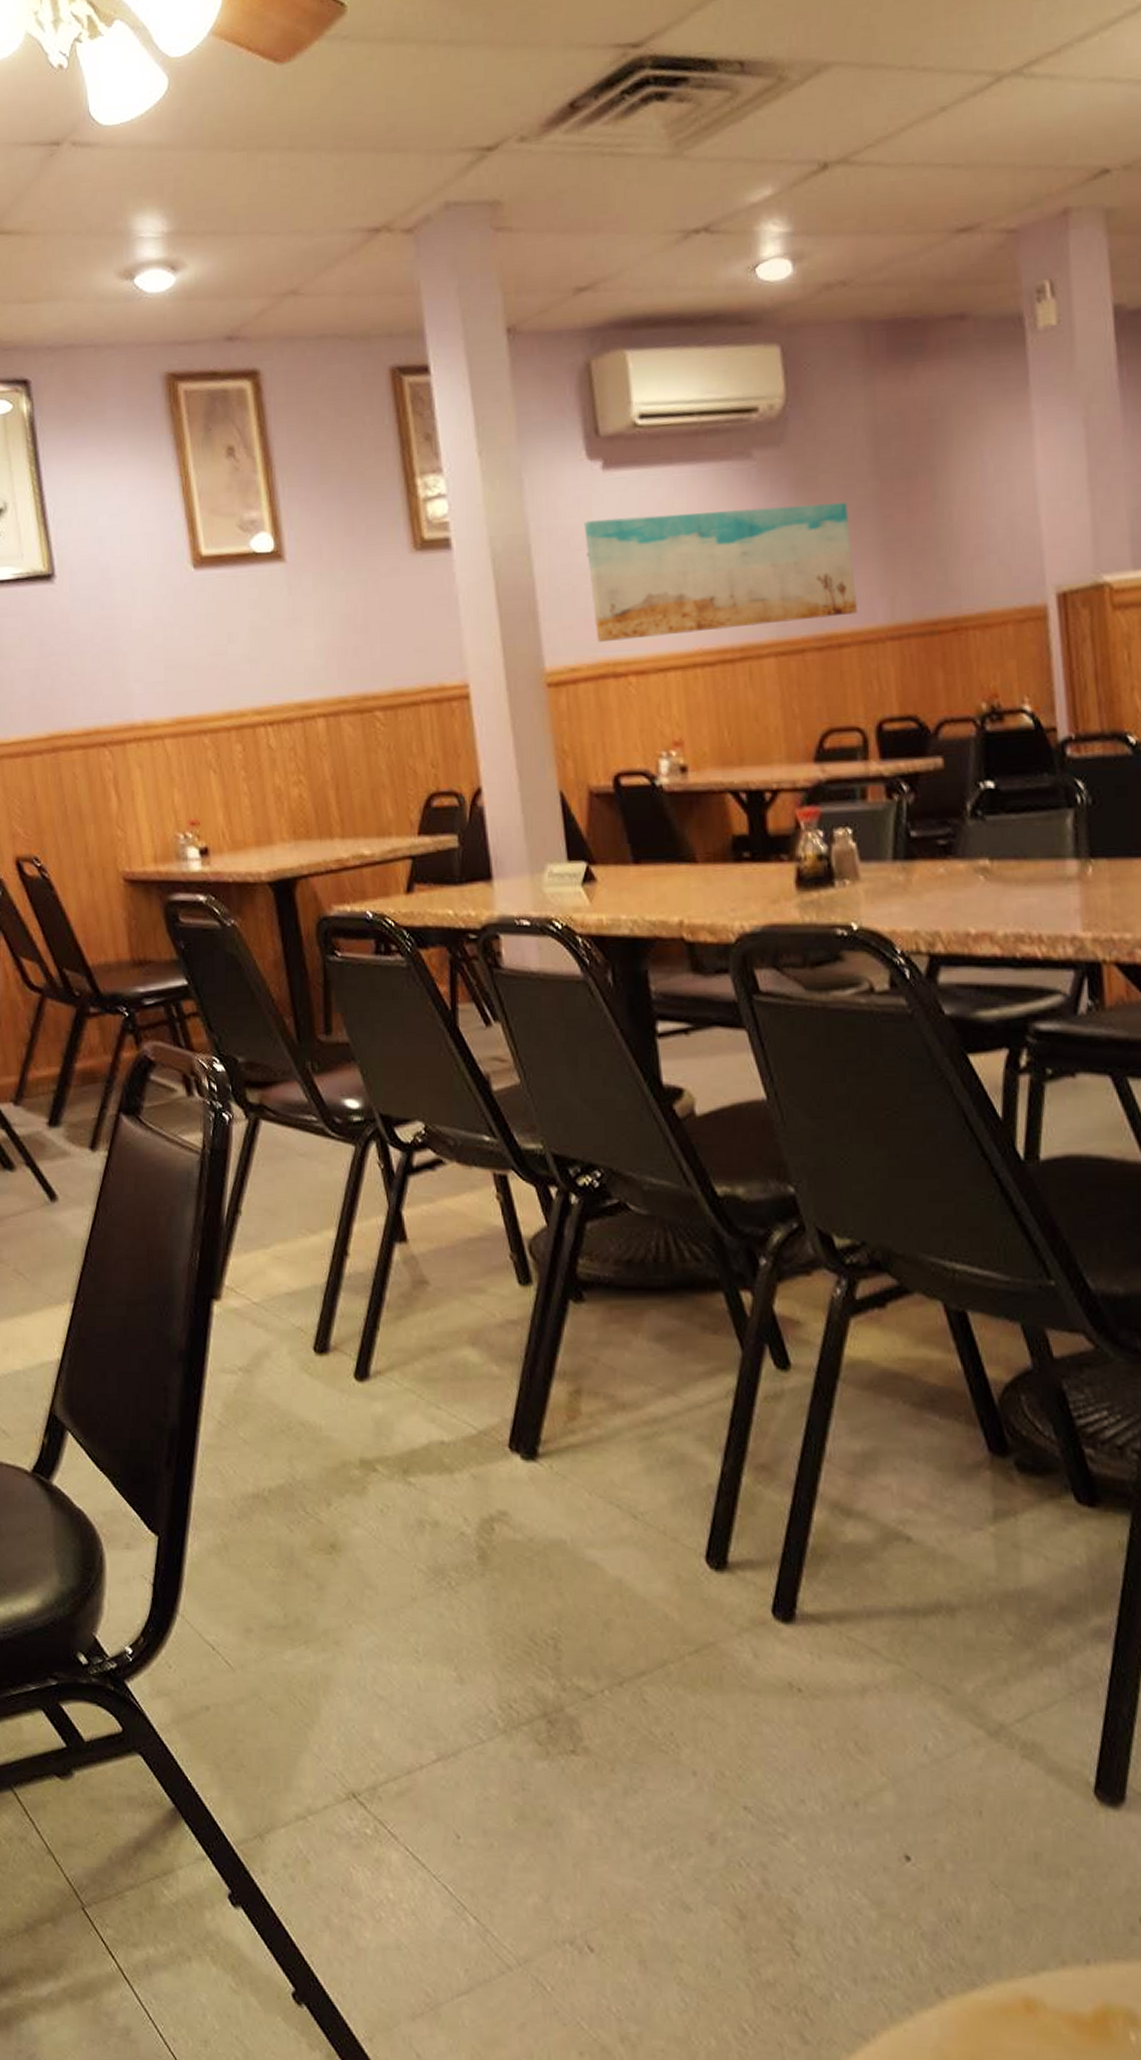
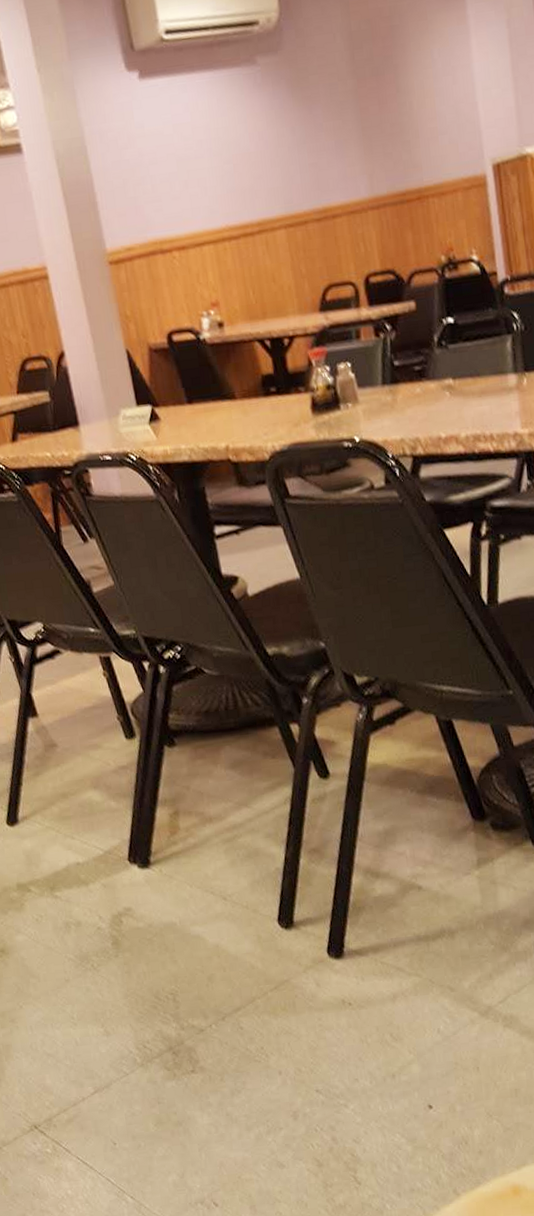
wall art: present [584,502,857,643] -> none [128,98,345,226]

